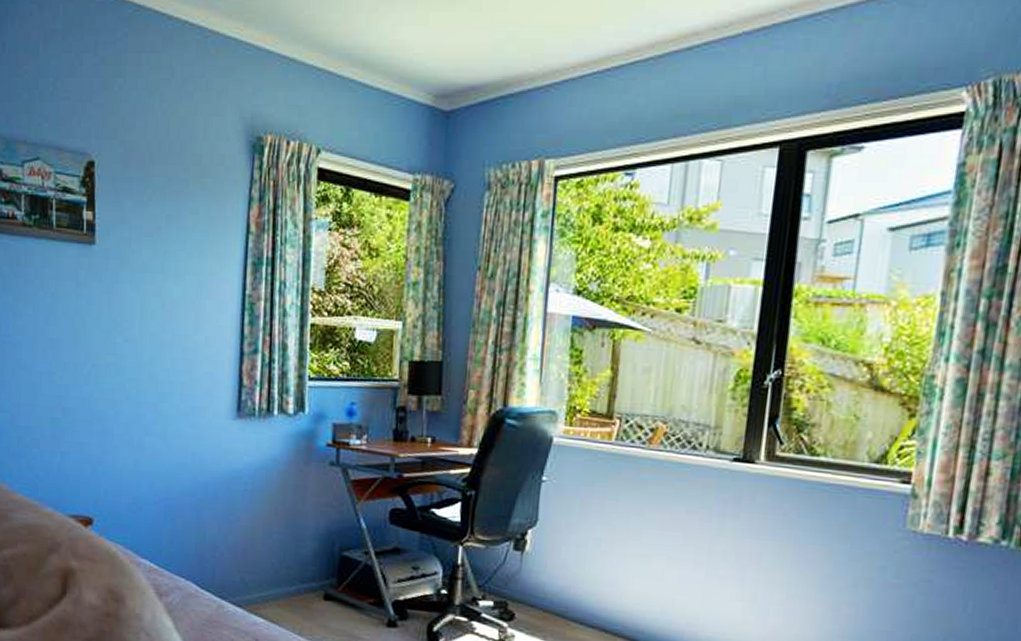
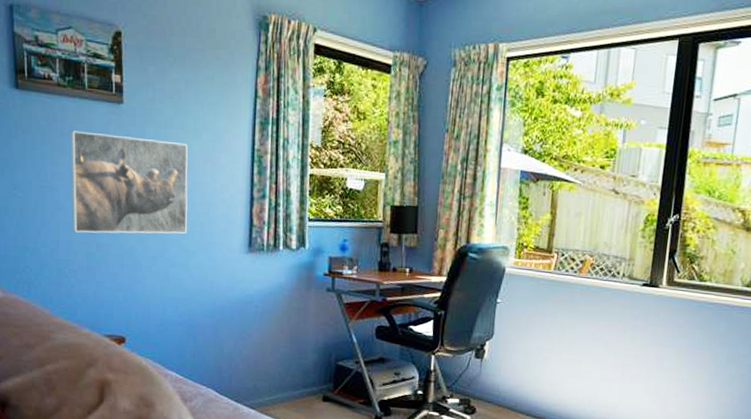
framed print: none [35,277,168,396] -> present [70,130,188,234]

